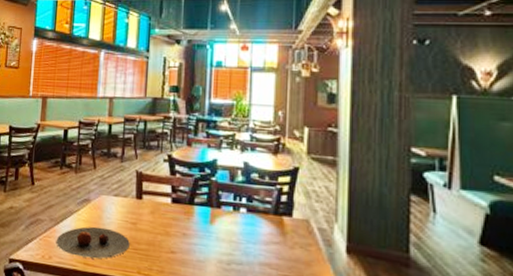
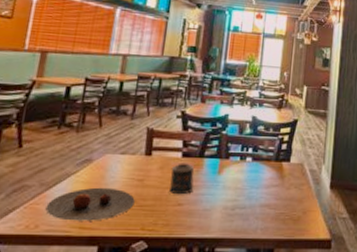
candle: none [161,209,186,243] -> present [169,163,194,195]

